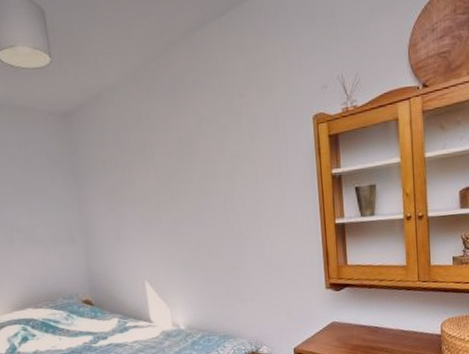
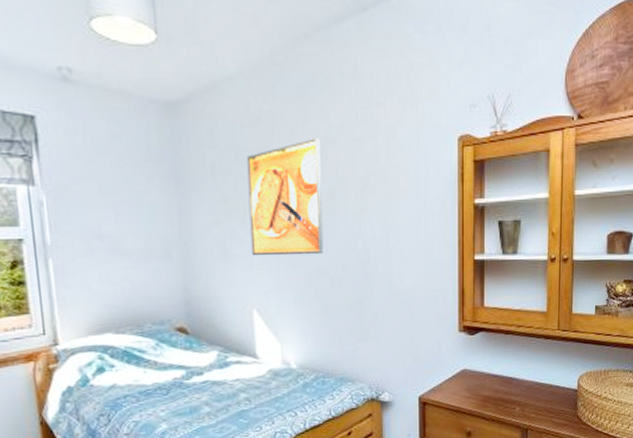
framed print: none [130,130,202,236] -> present [246,138,324,256]

